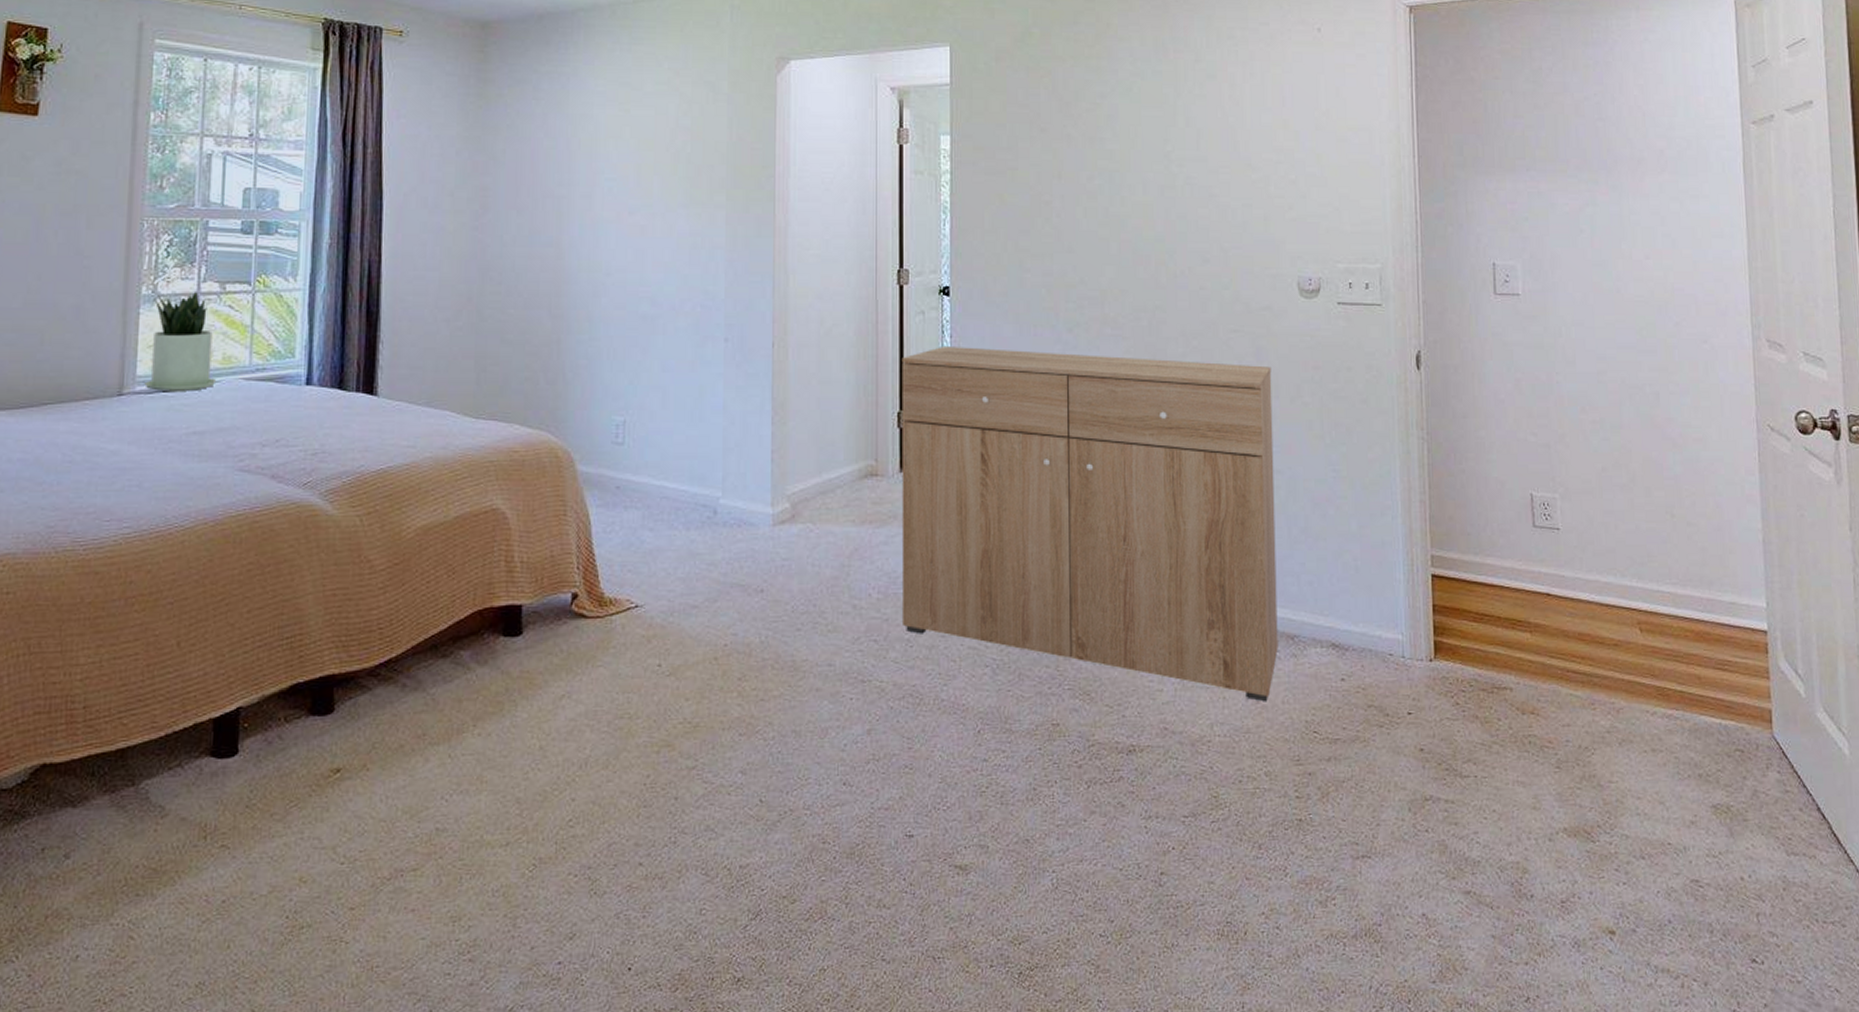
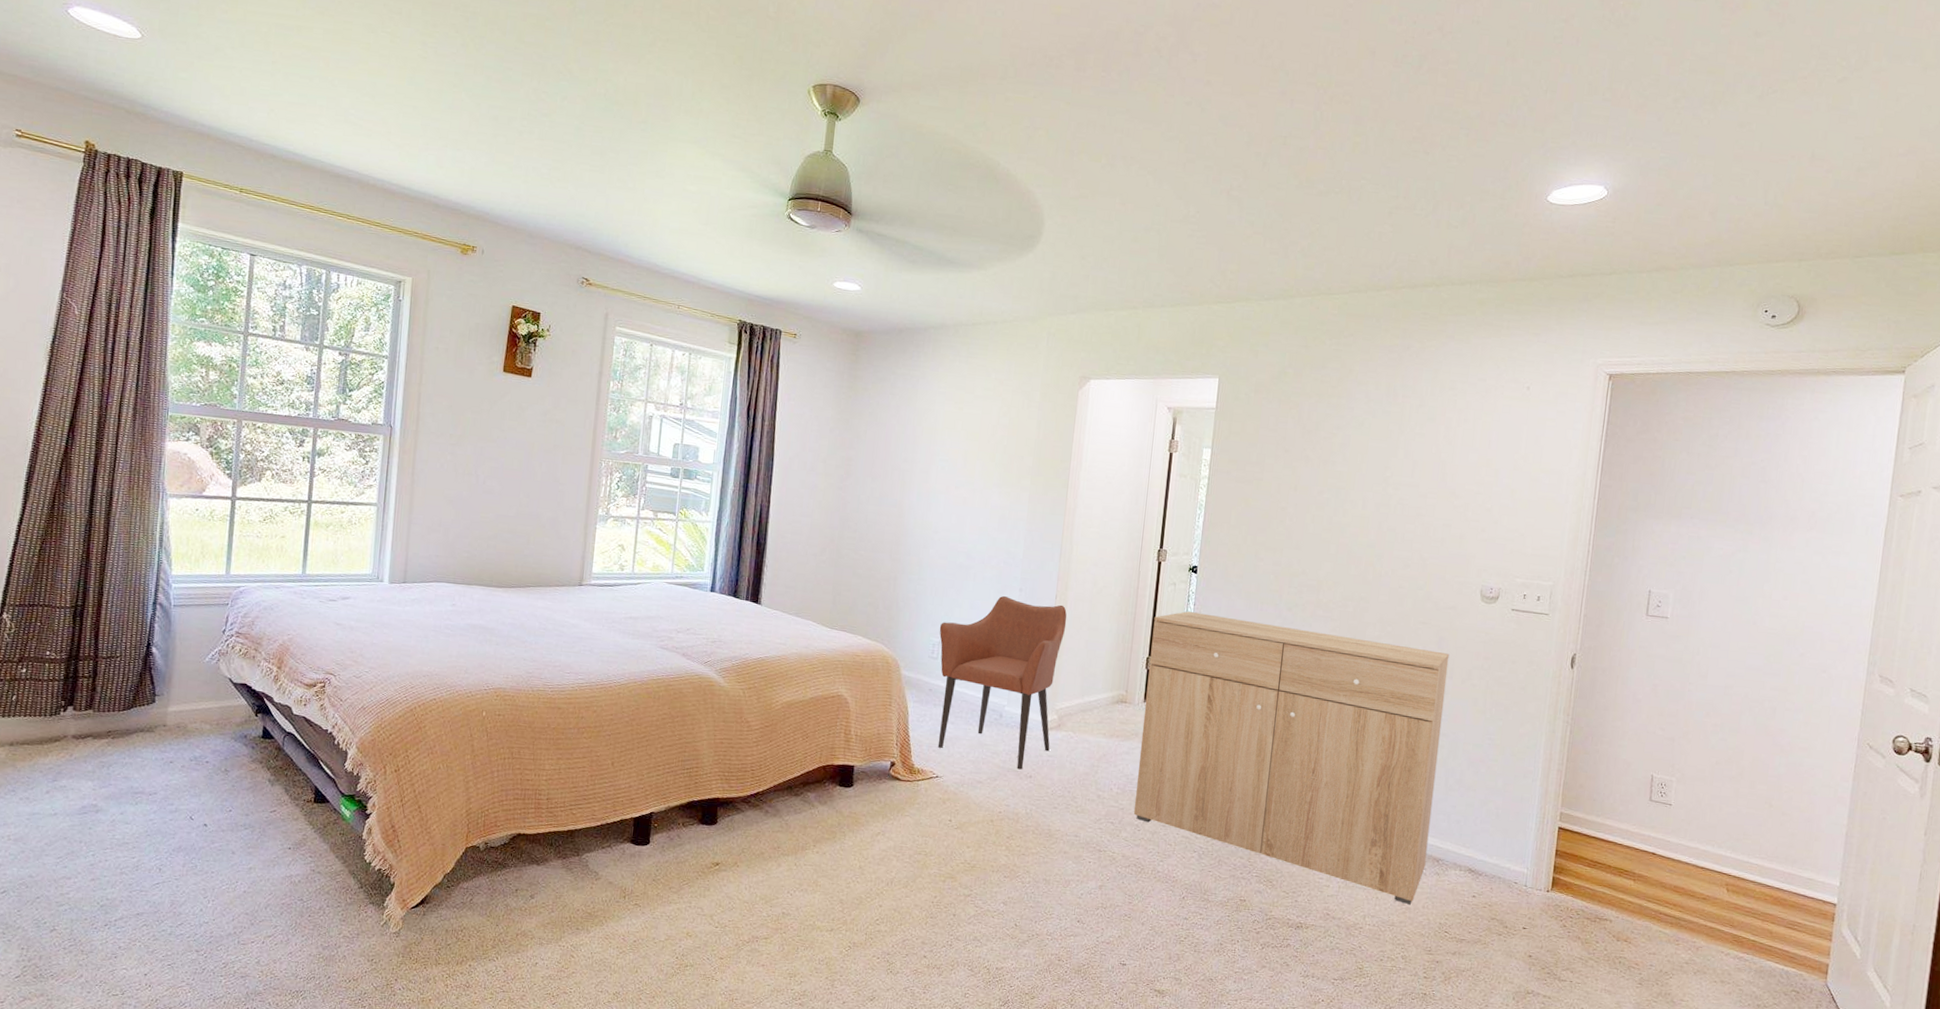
planter: present [144,292,217,391] -> none [597,515,648,588]
armchair: none [623,351,790,583] -> present [937,596,1067,770]

